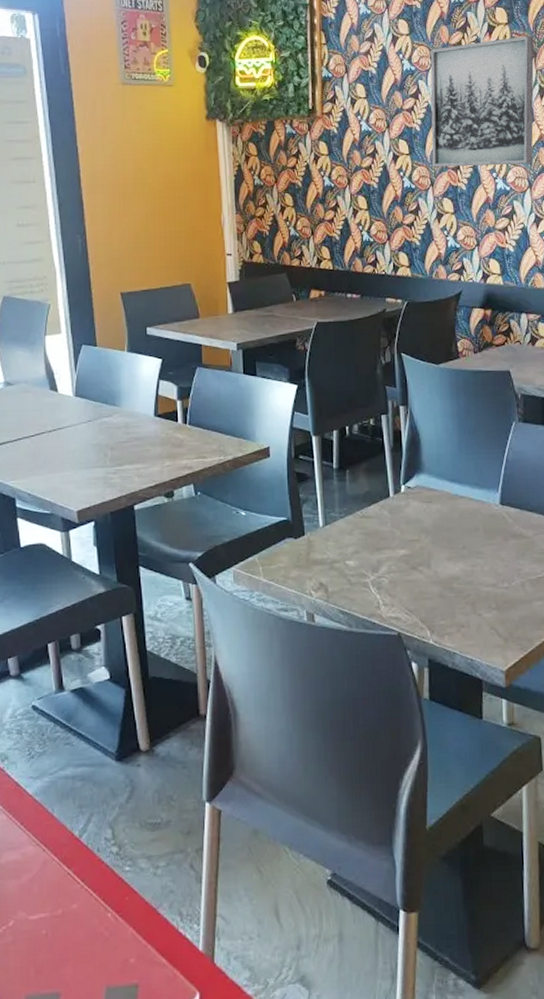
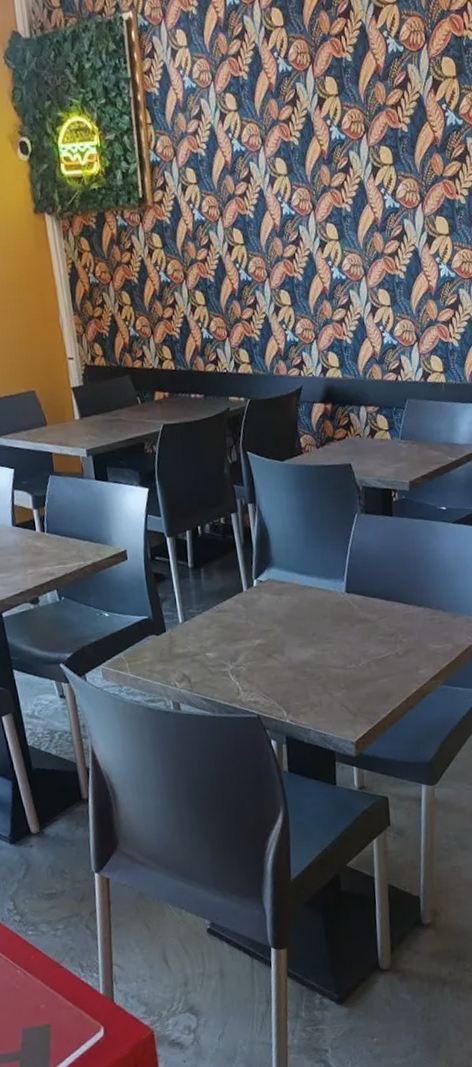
wall art: present [430,35,534,168] -> none [260,107,368,258]

